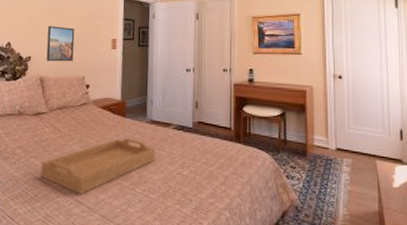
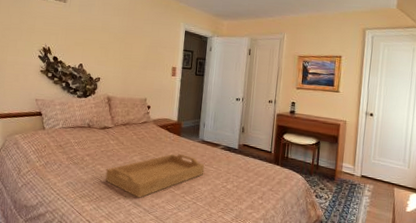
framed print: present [46,26,75,62] -> none [113,51,140,85]

